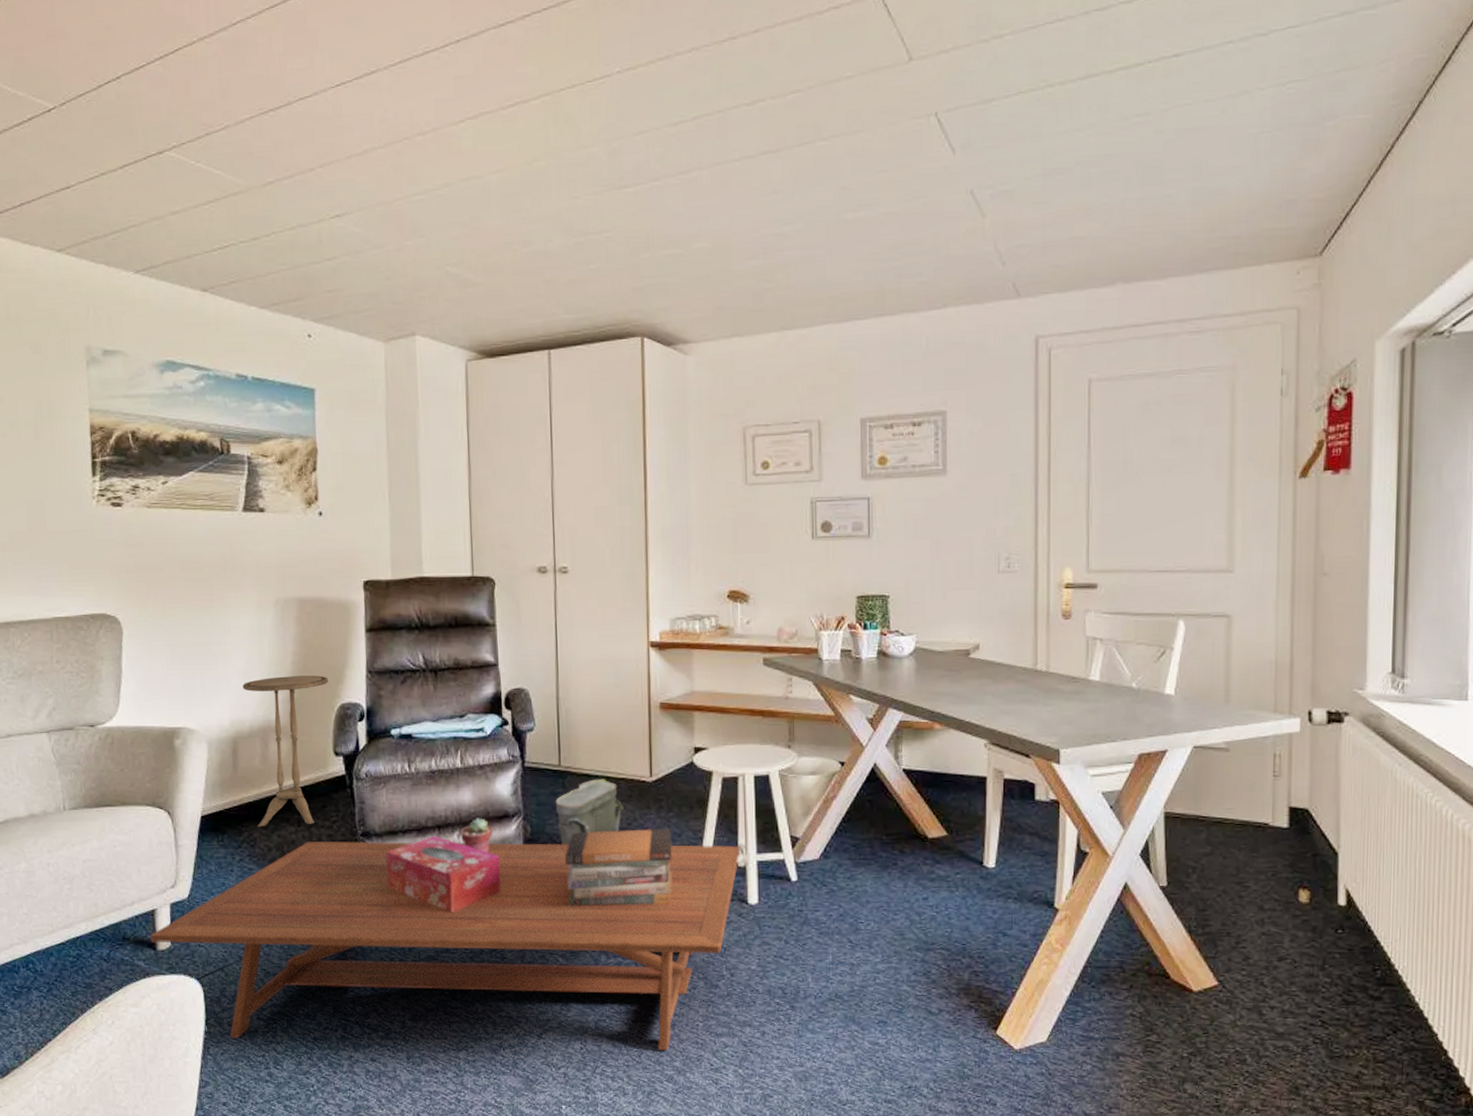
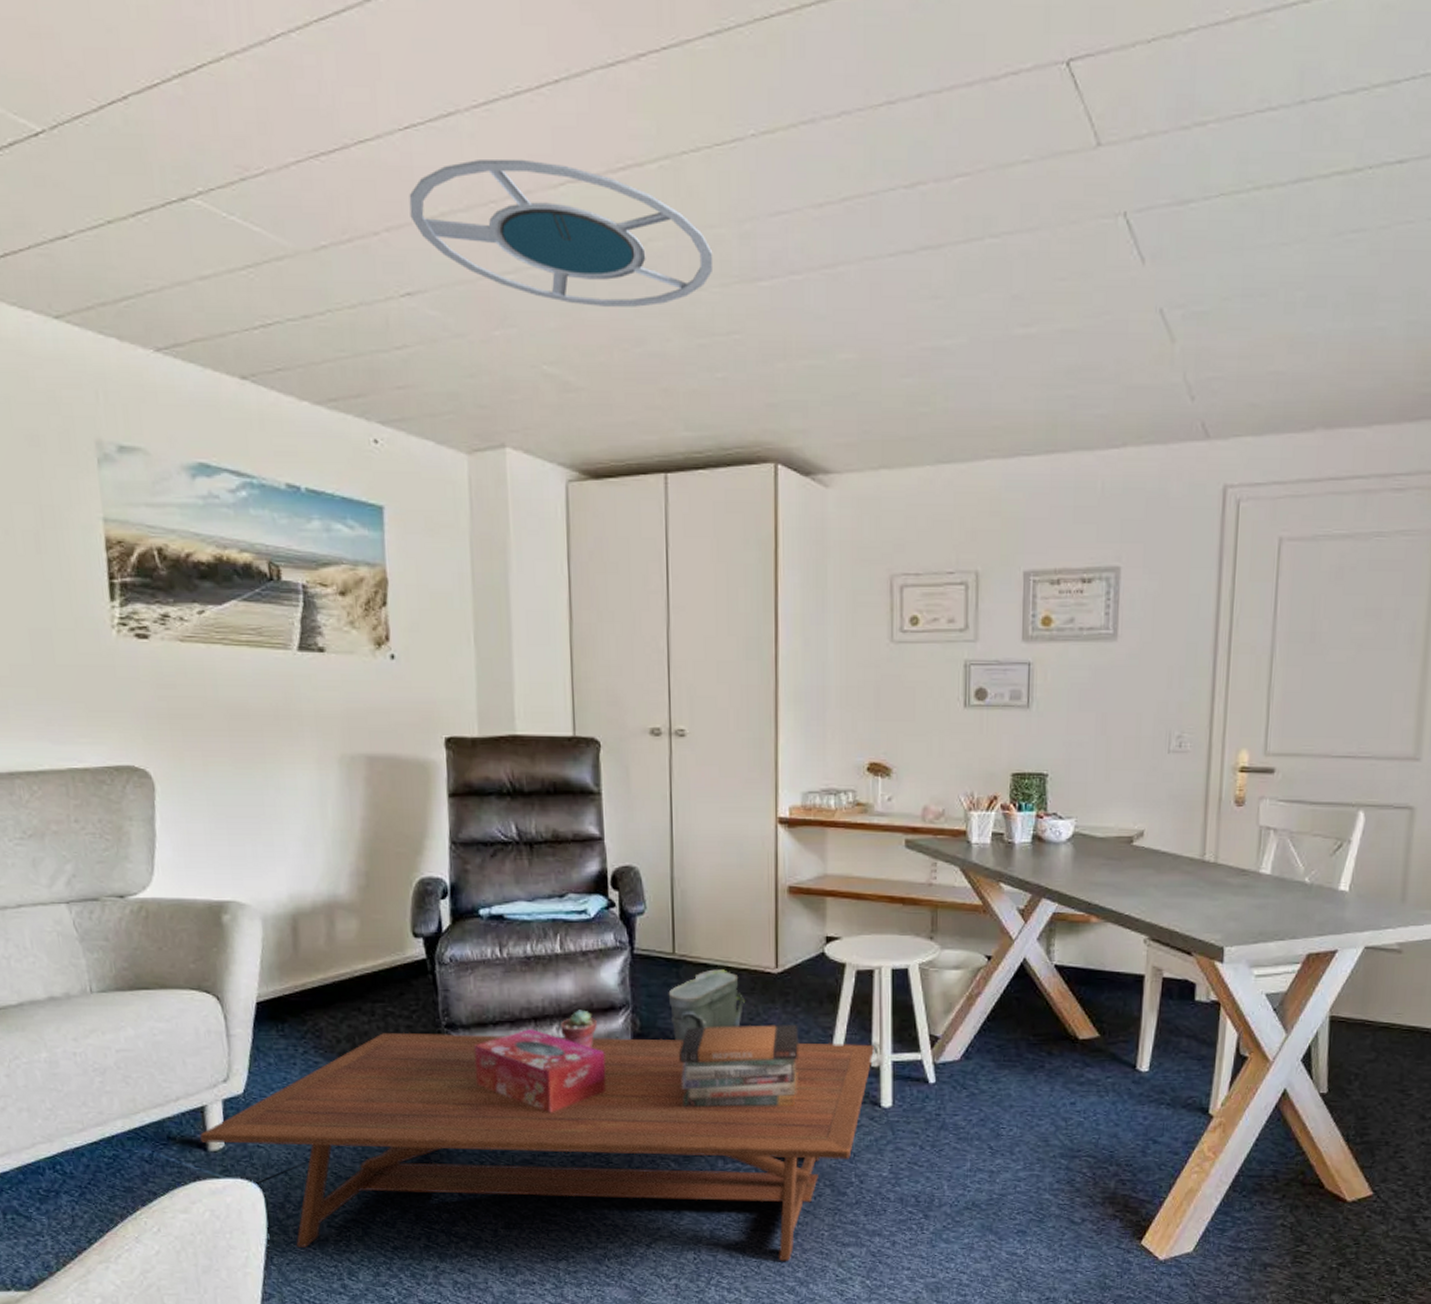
side table: present [242,676,329,828] -> none [302,845,405,1017]
ceiling lamp: none [339,103,587,217] -> present [409,158,713,307]

